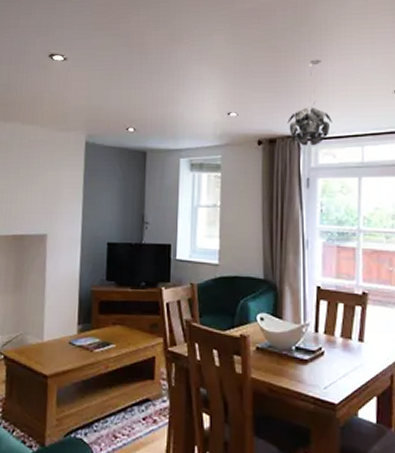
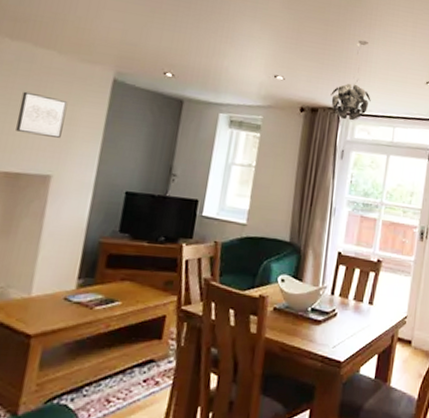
wall art: none [16,164,53,201] -> present [16,91,68,138]

